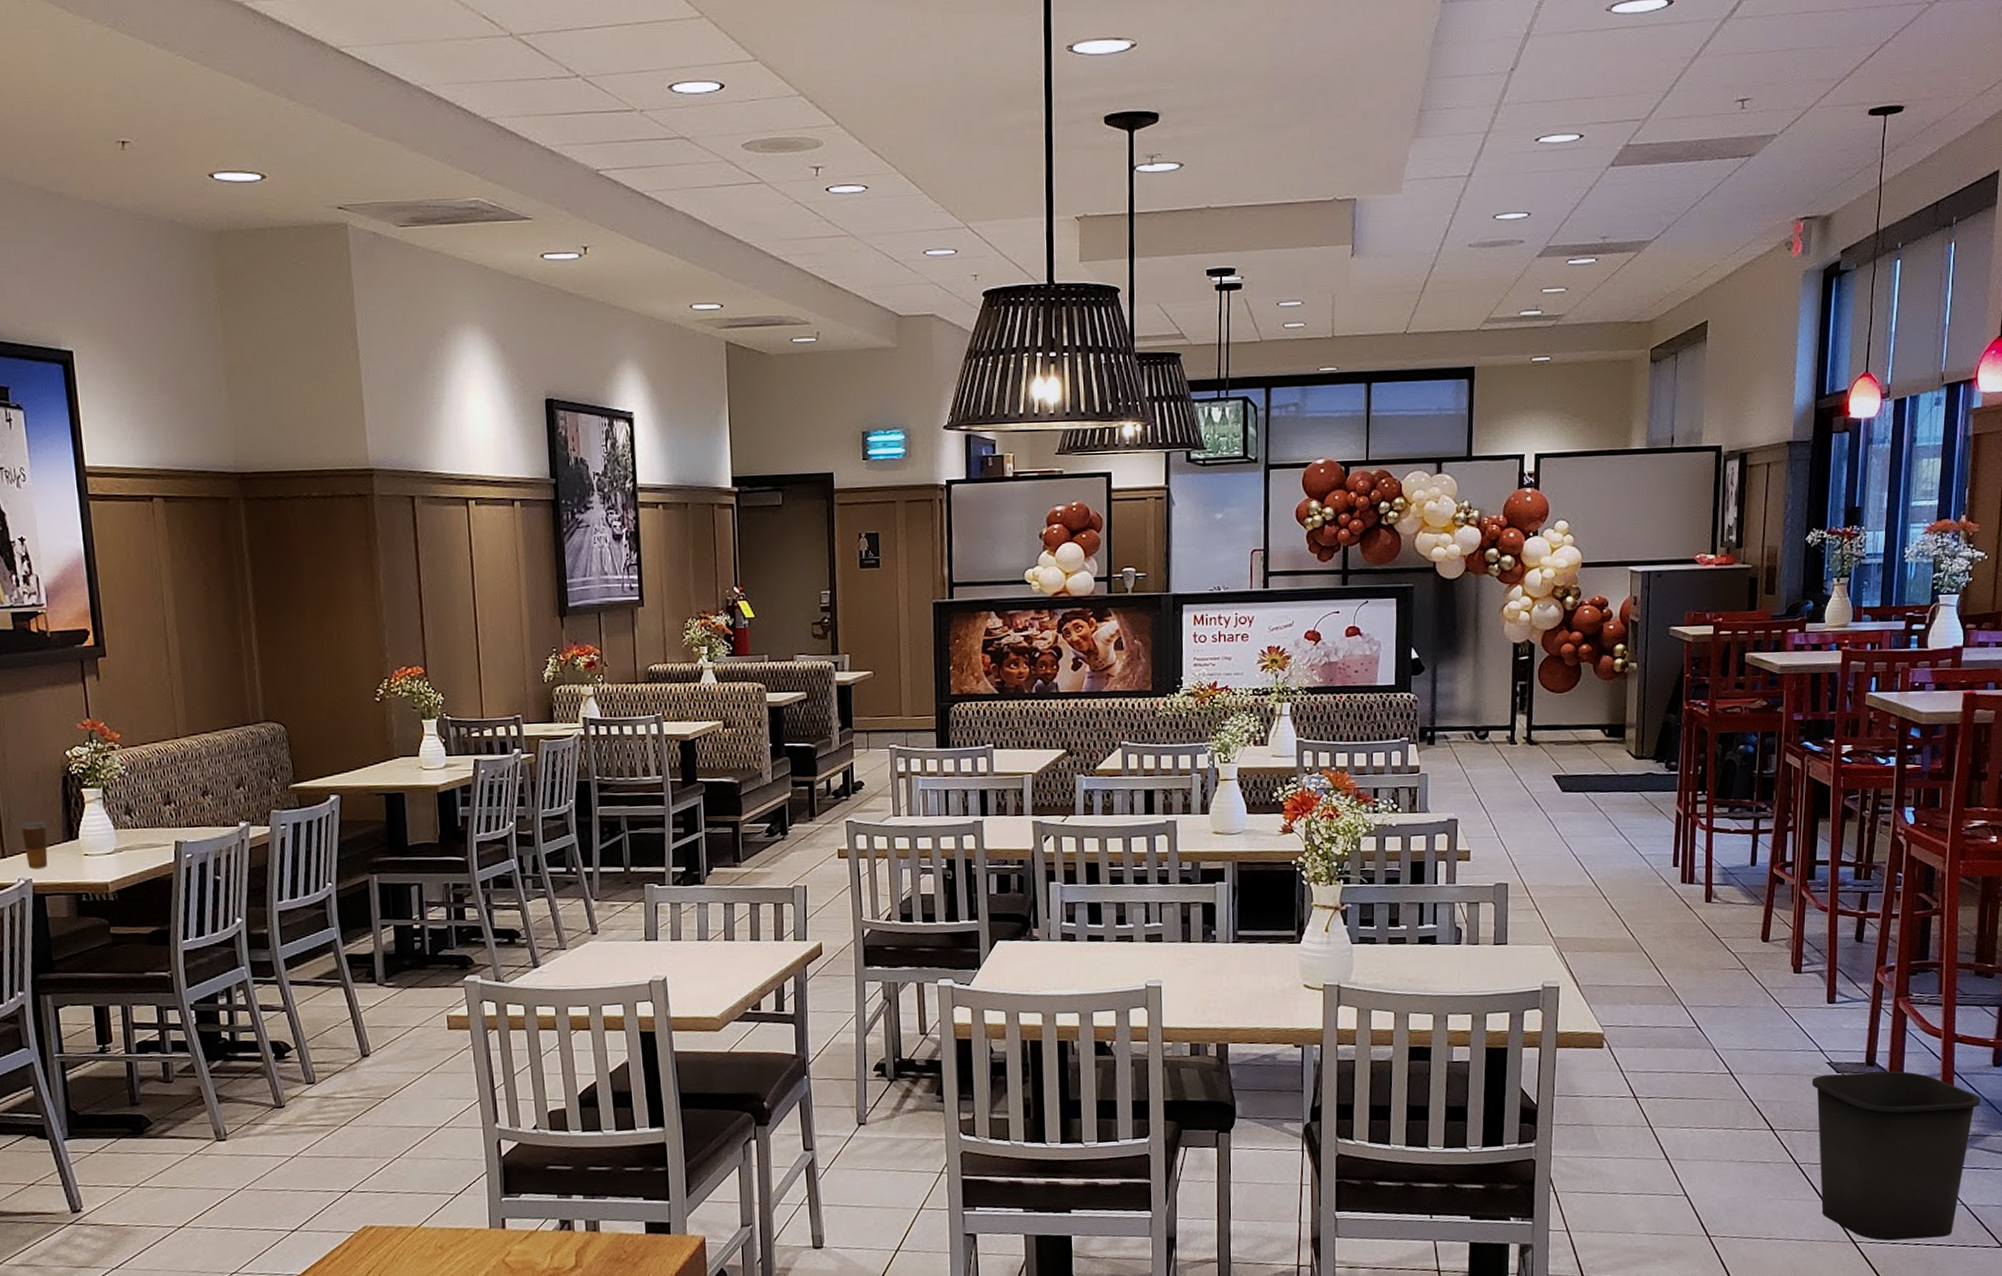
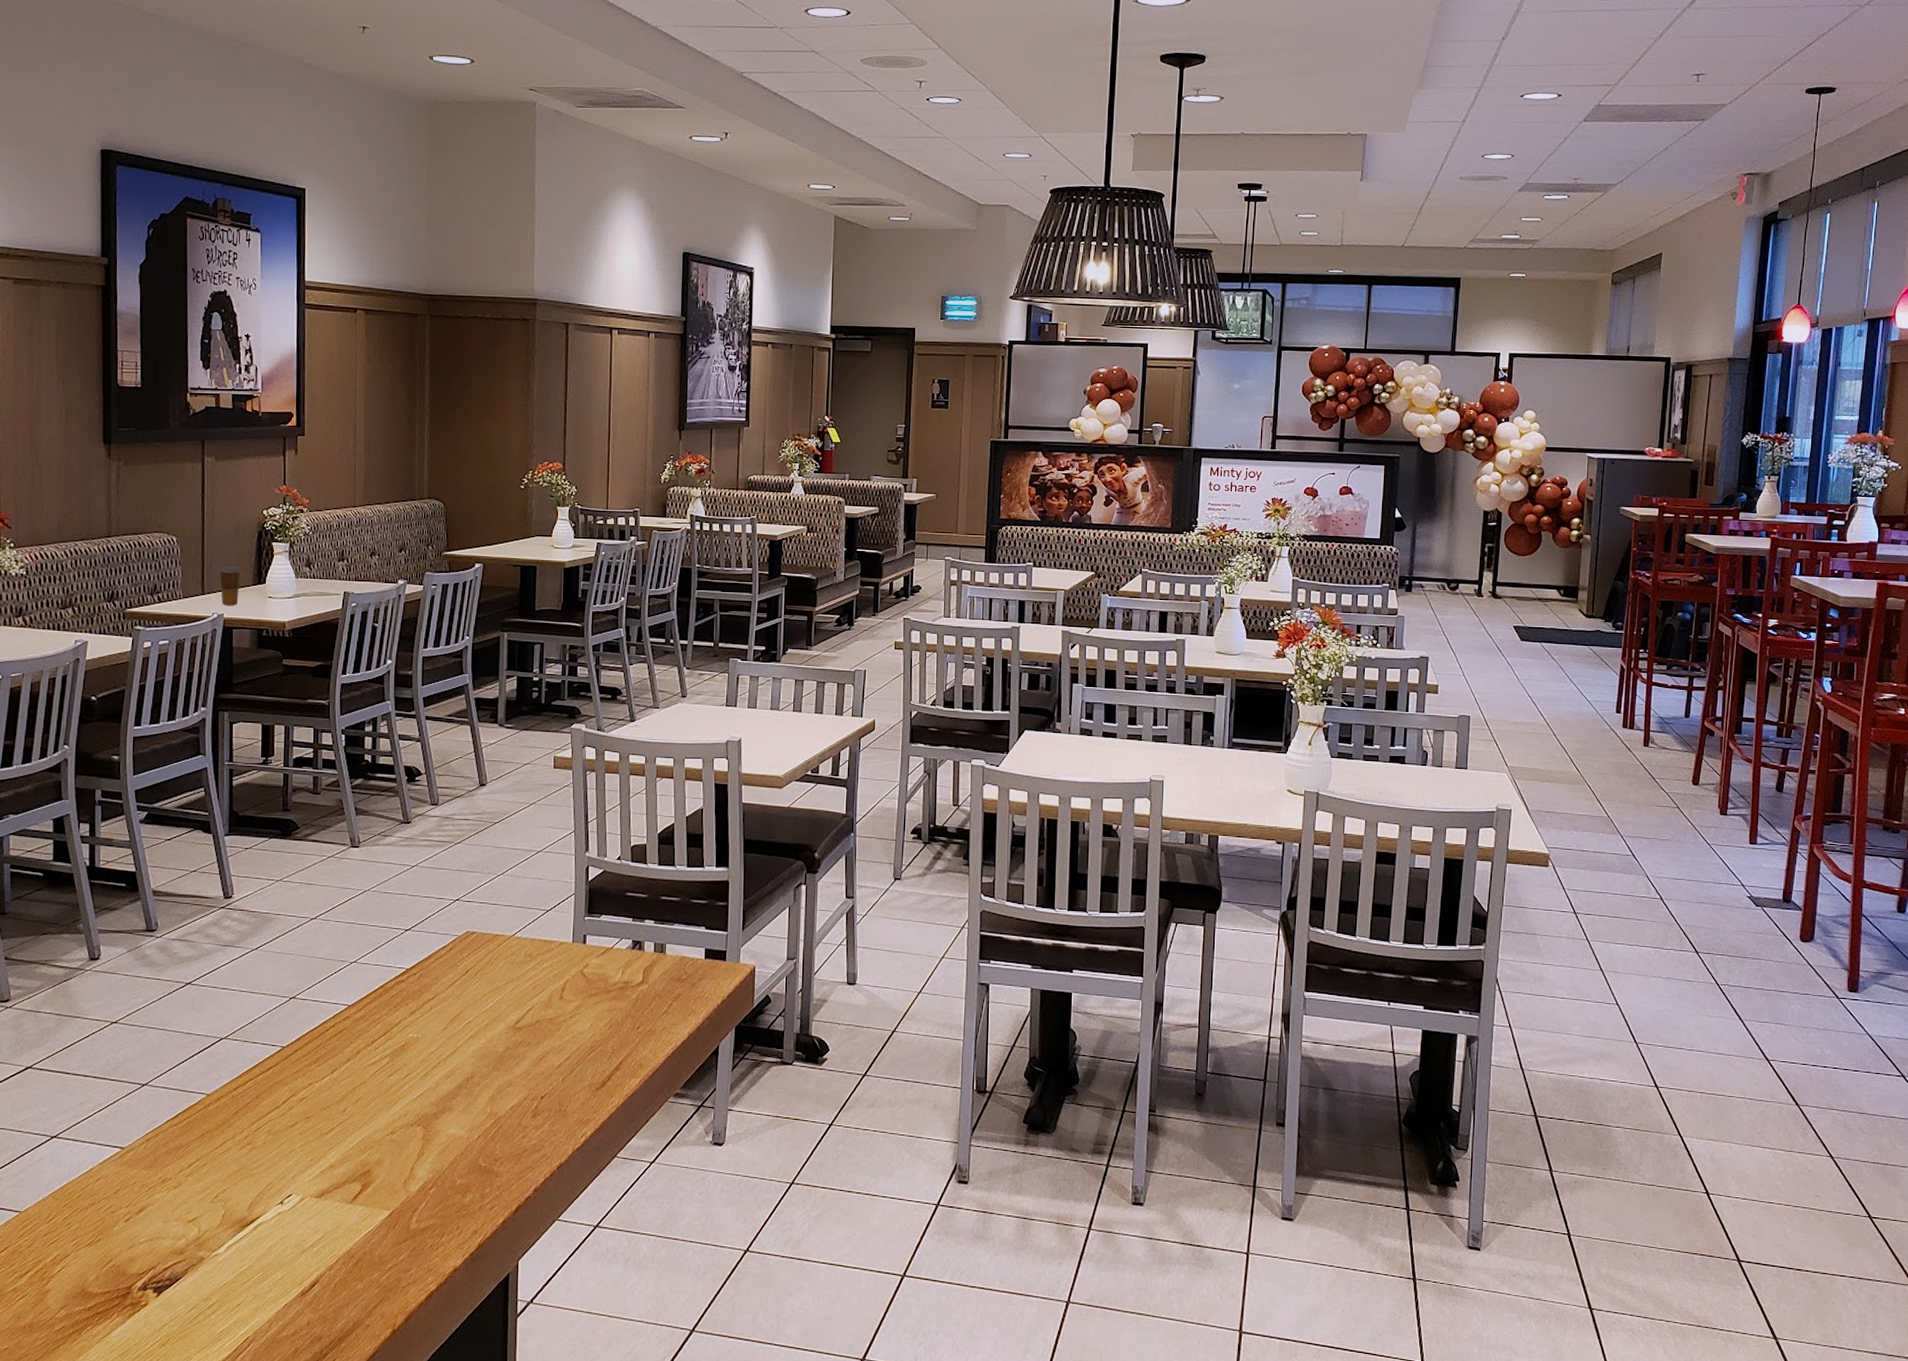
waste bin: present [1811,1071,1981,1241] -> none [1733,907,1886,1062]

